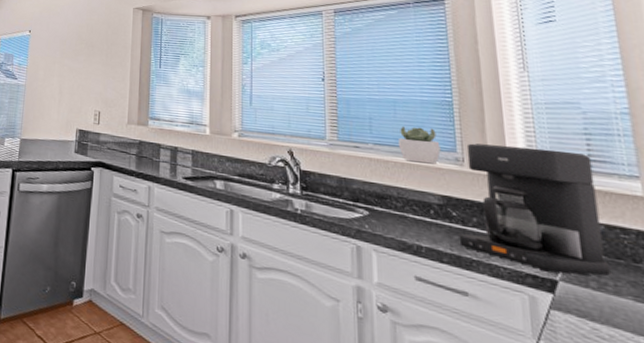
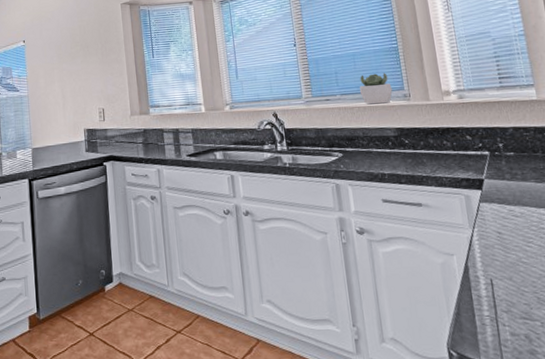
coffee maker: present [459,143,610,276] -> none [411,73,519,174]

